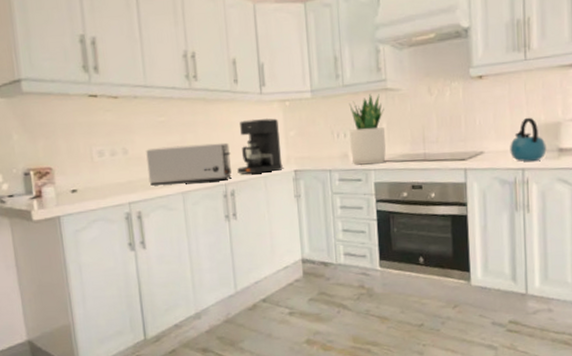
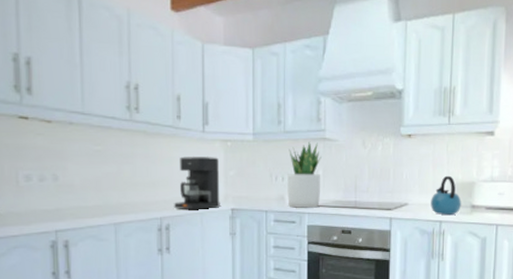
toaster: present [146,142,232,187] -> none [78,176,169,216]

